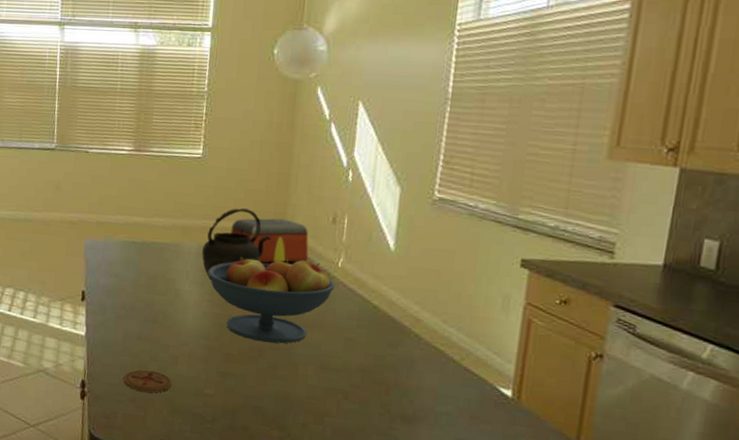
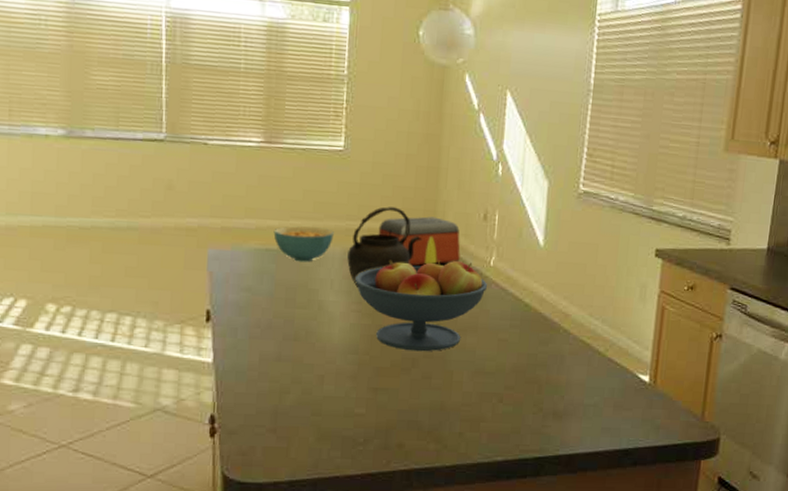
coaster: present [123,369,172,393] -> none [261,394,318,420]
cereal bowl: none [139,222,191,255] -> present [273,226,334,262]

